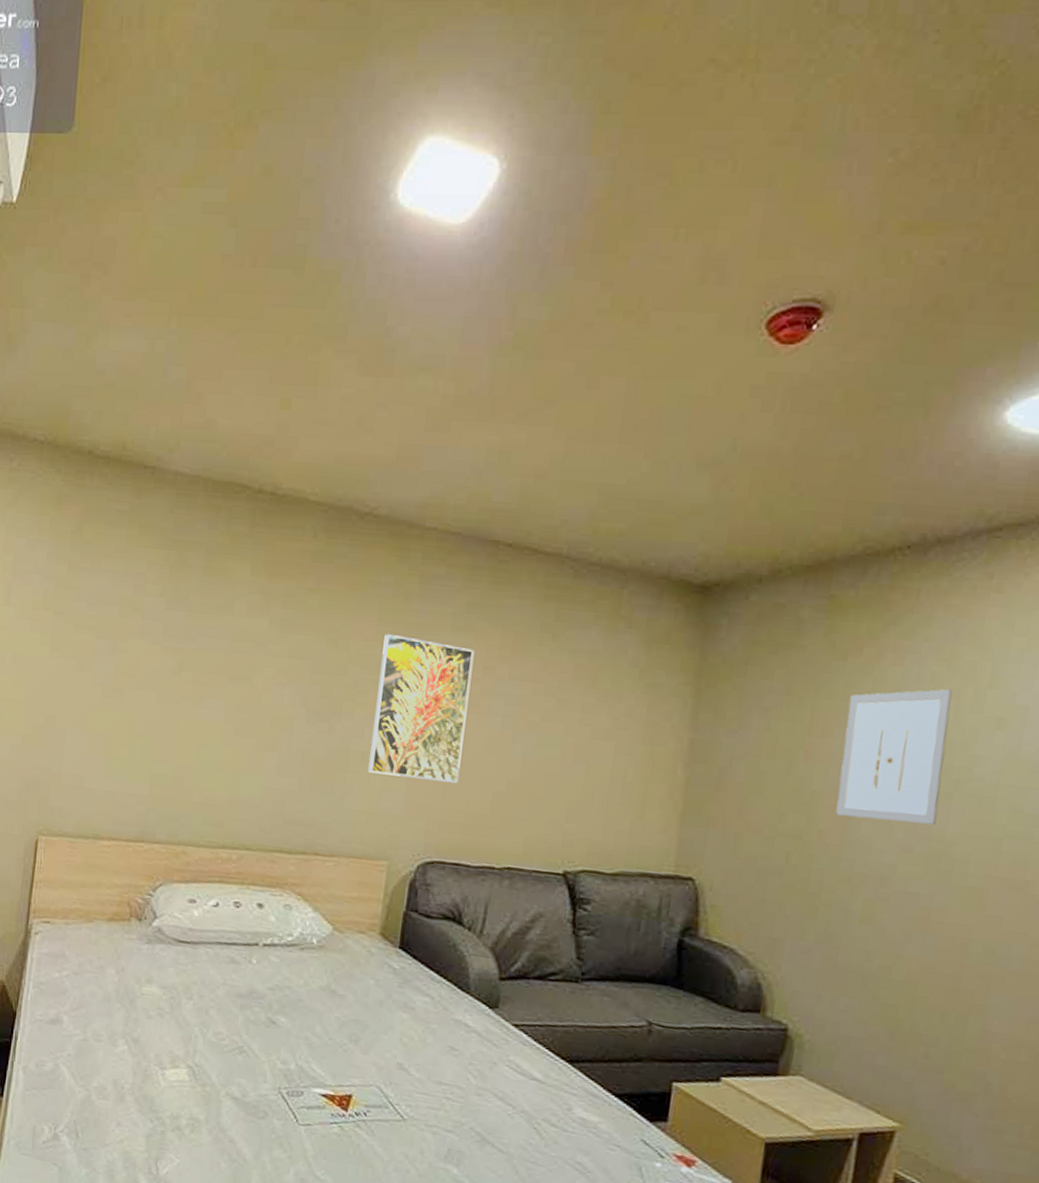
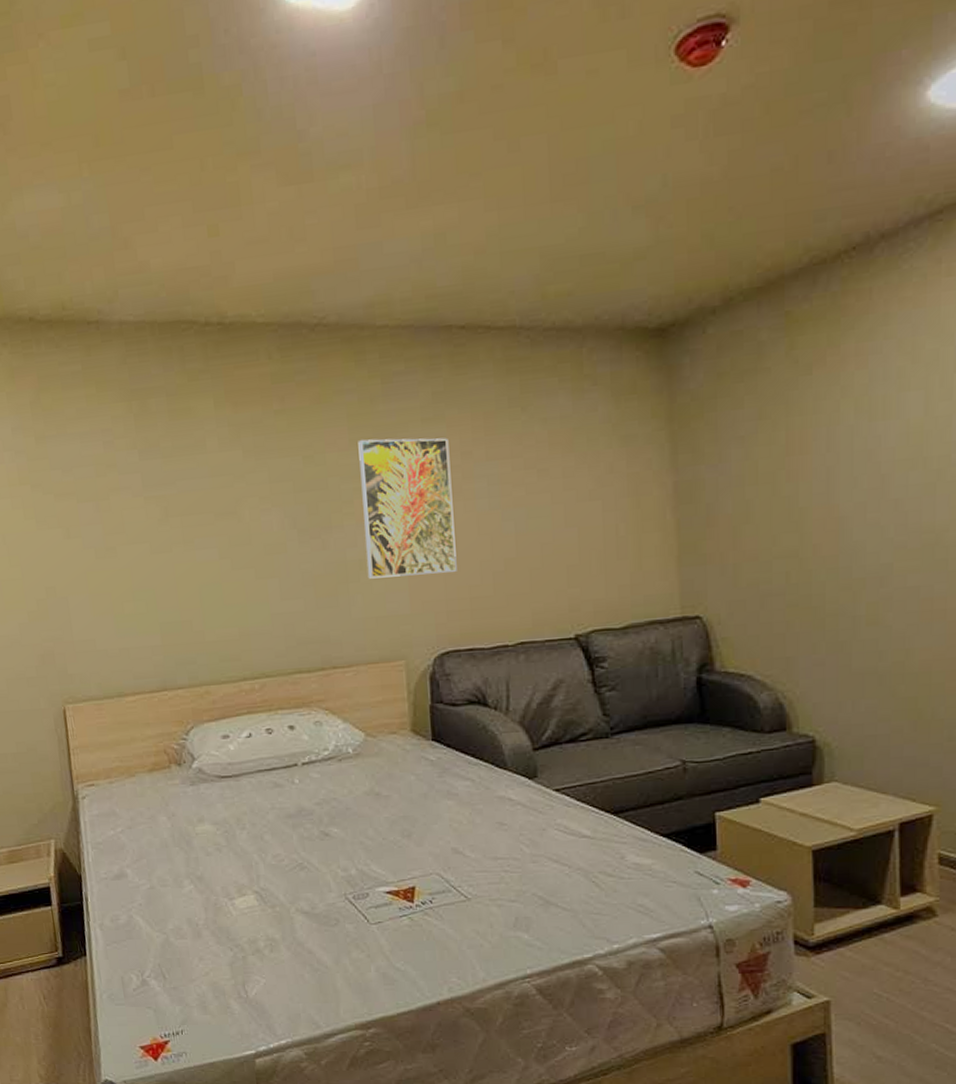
wall art: present [835,688,953,825] -> none [821,381,924,527]

